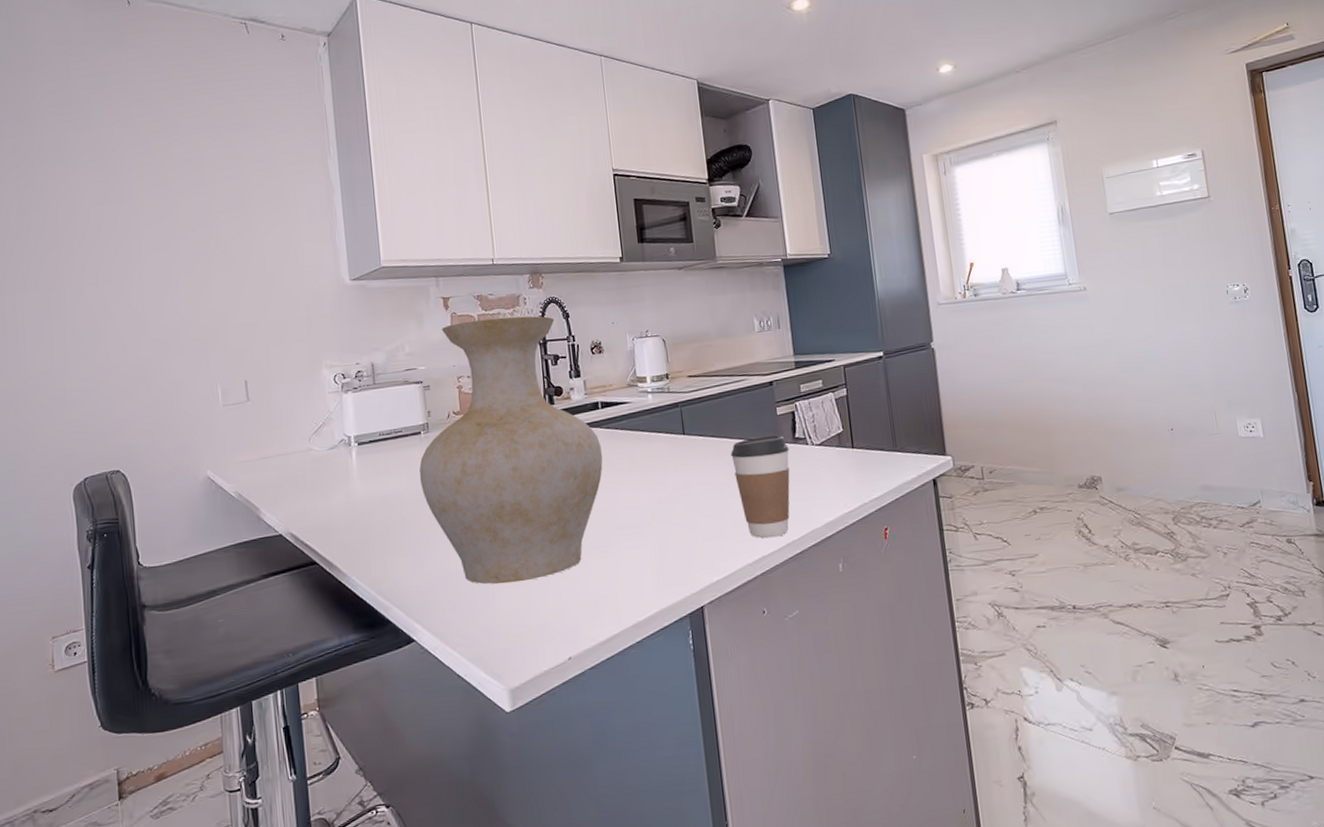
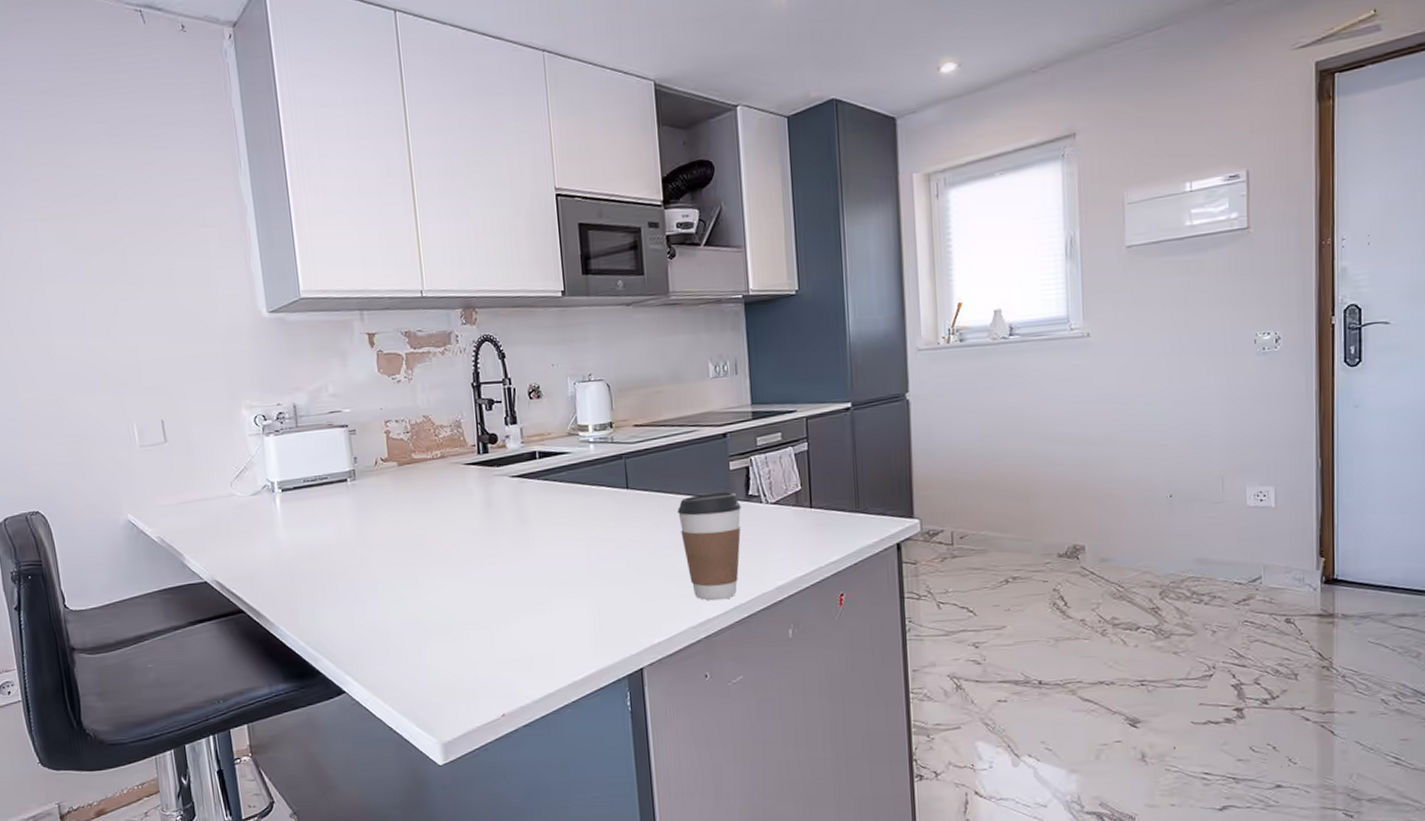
vase: present [419,316,603,585] -> none [346,355,540,639]

